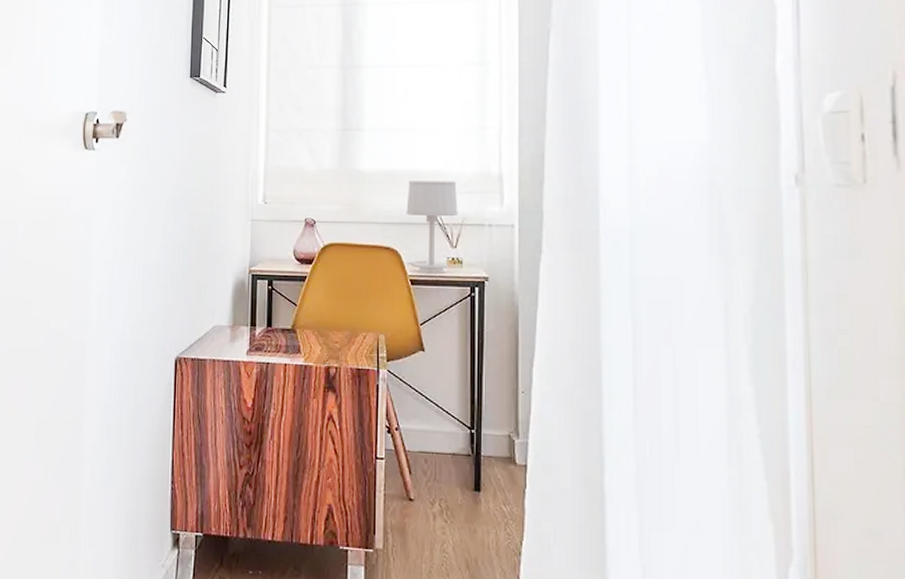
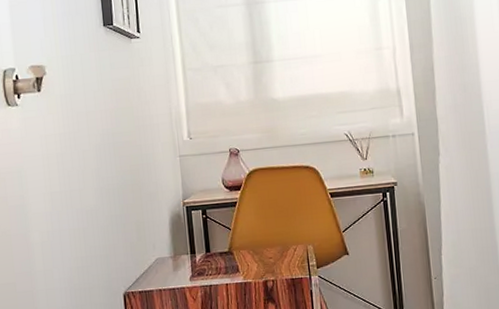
table lamp: present [406,181,458,273] -> none [319,100,365,186]

